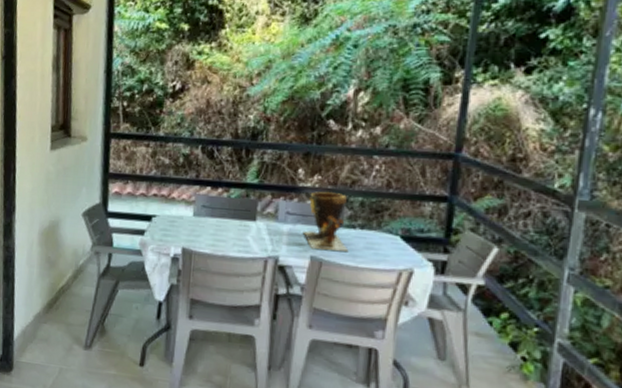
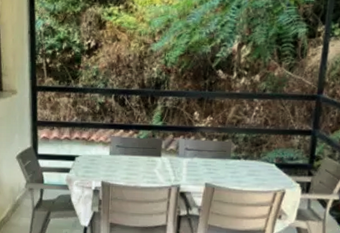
clay pot: present [302,191,349,252] -> none [198,129,235,179]

